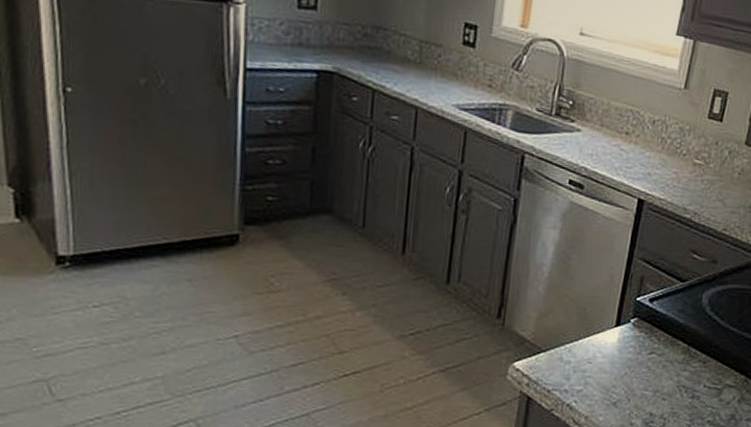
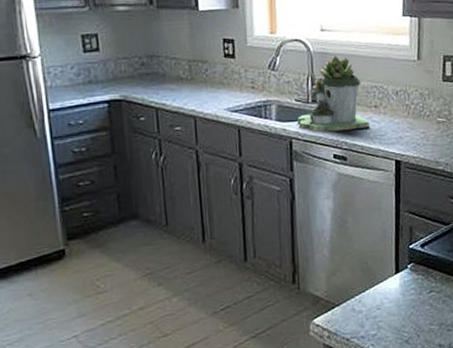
succulent planter: none [535,66,618,156] -> present [297,55,371,132]

